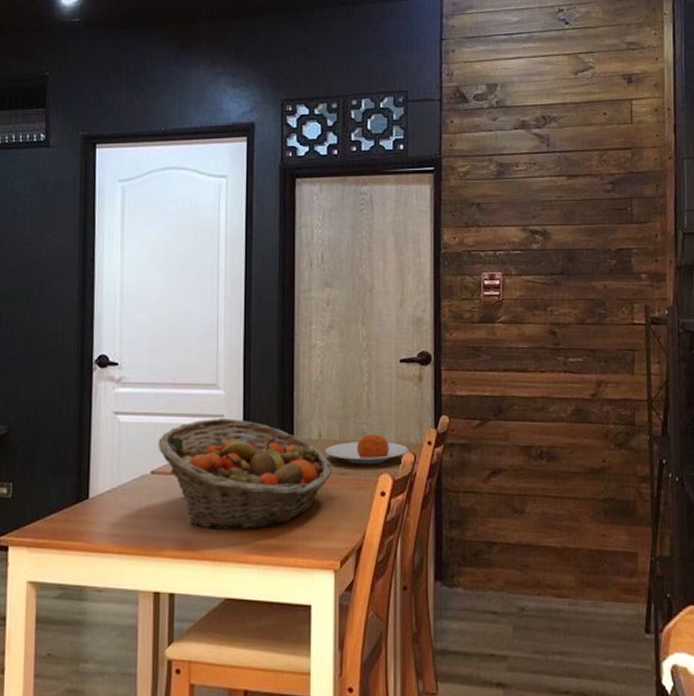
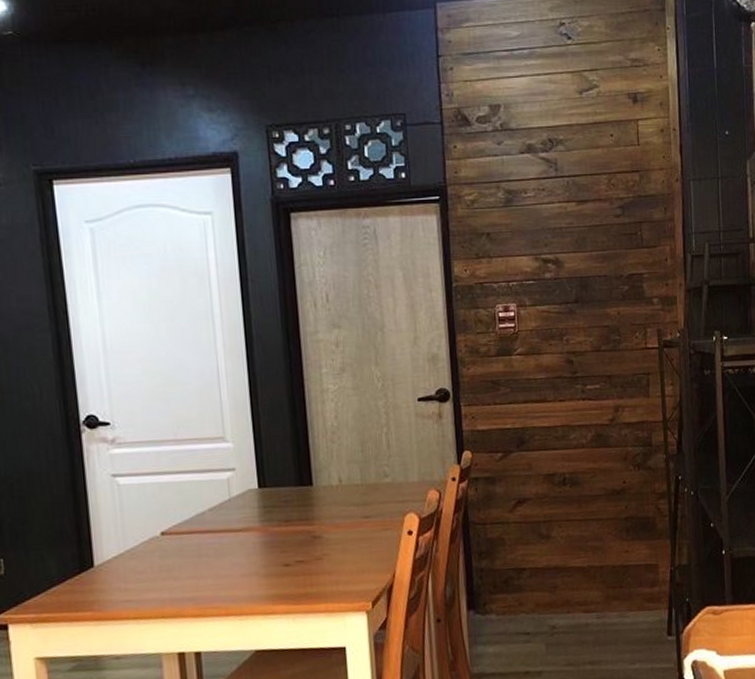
fruit basket: present [158,418,332,531] -> none [165,471,356,585]
plate: present [324,433,409,464] -> none [346,474,434,506]

